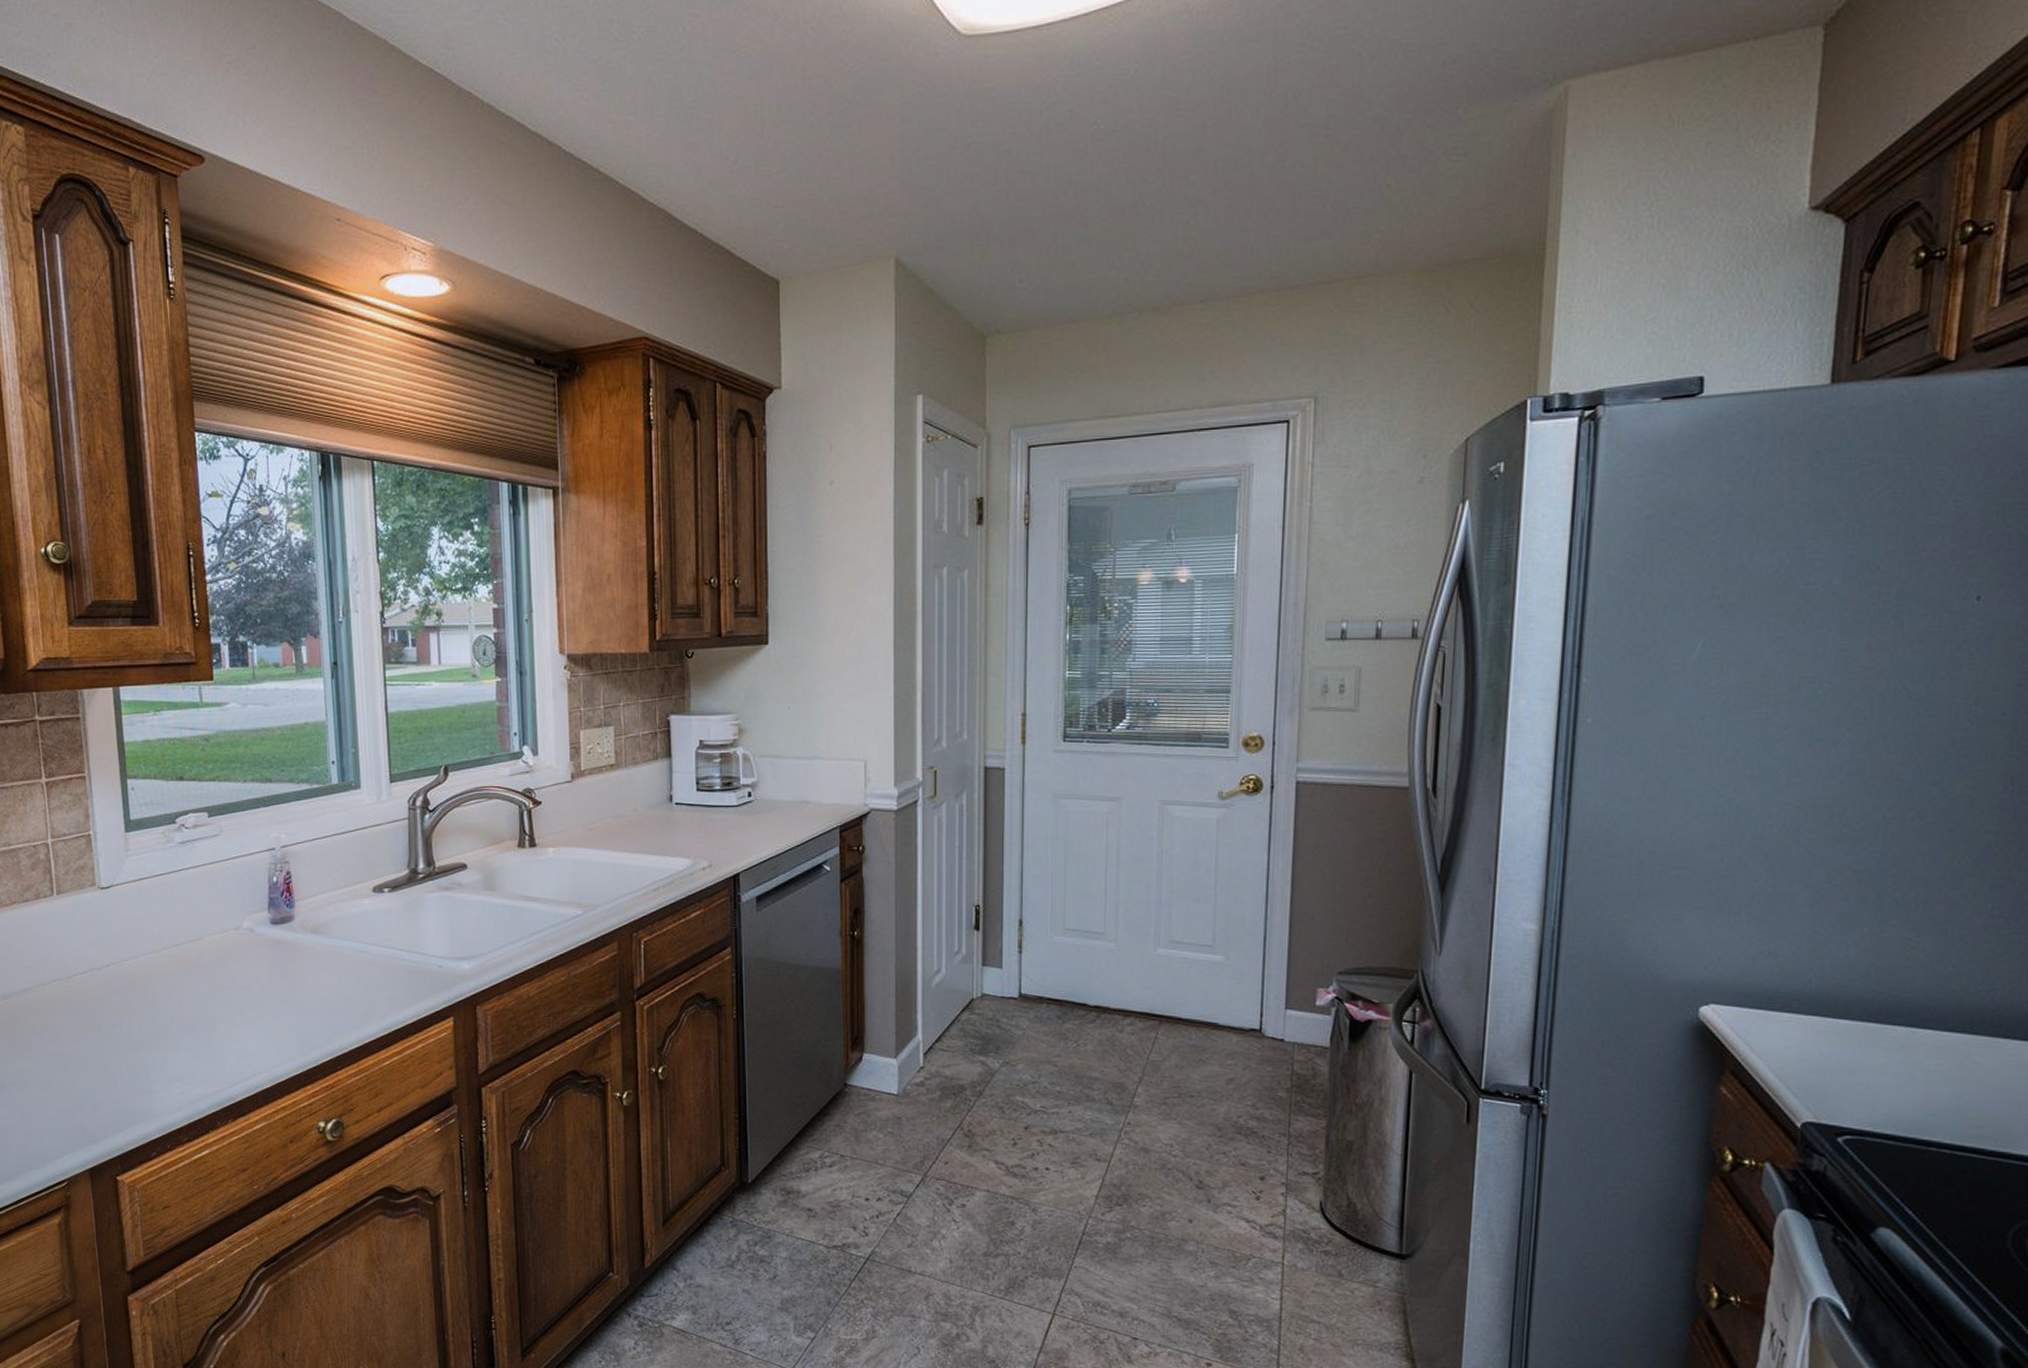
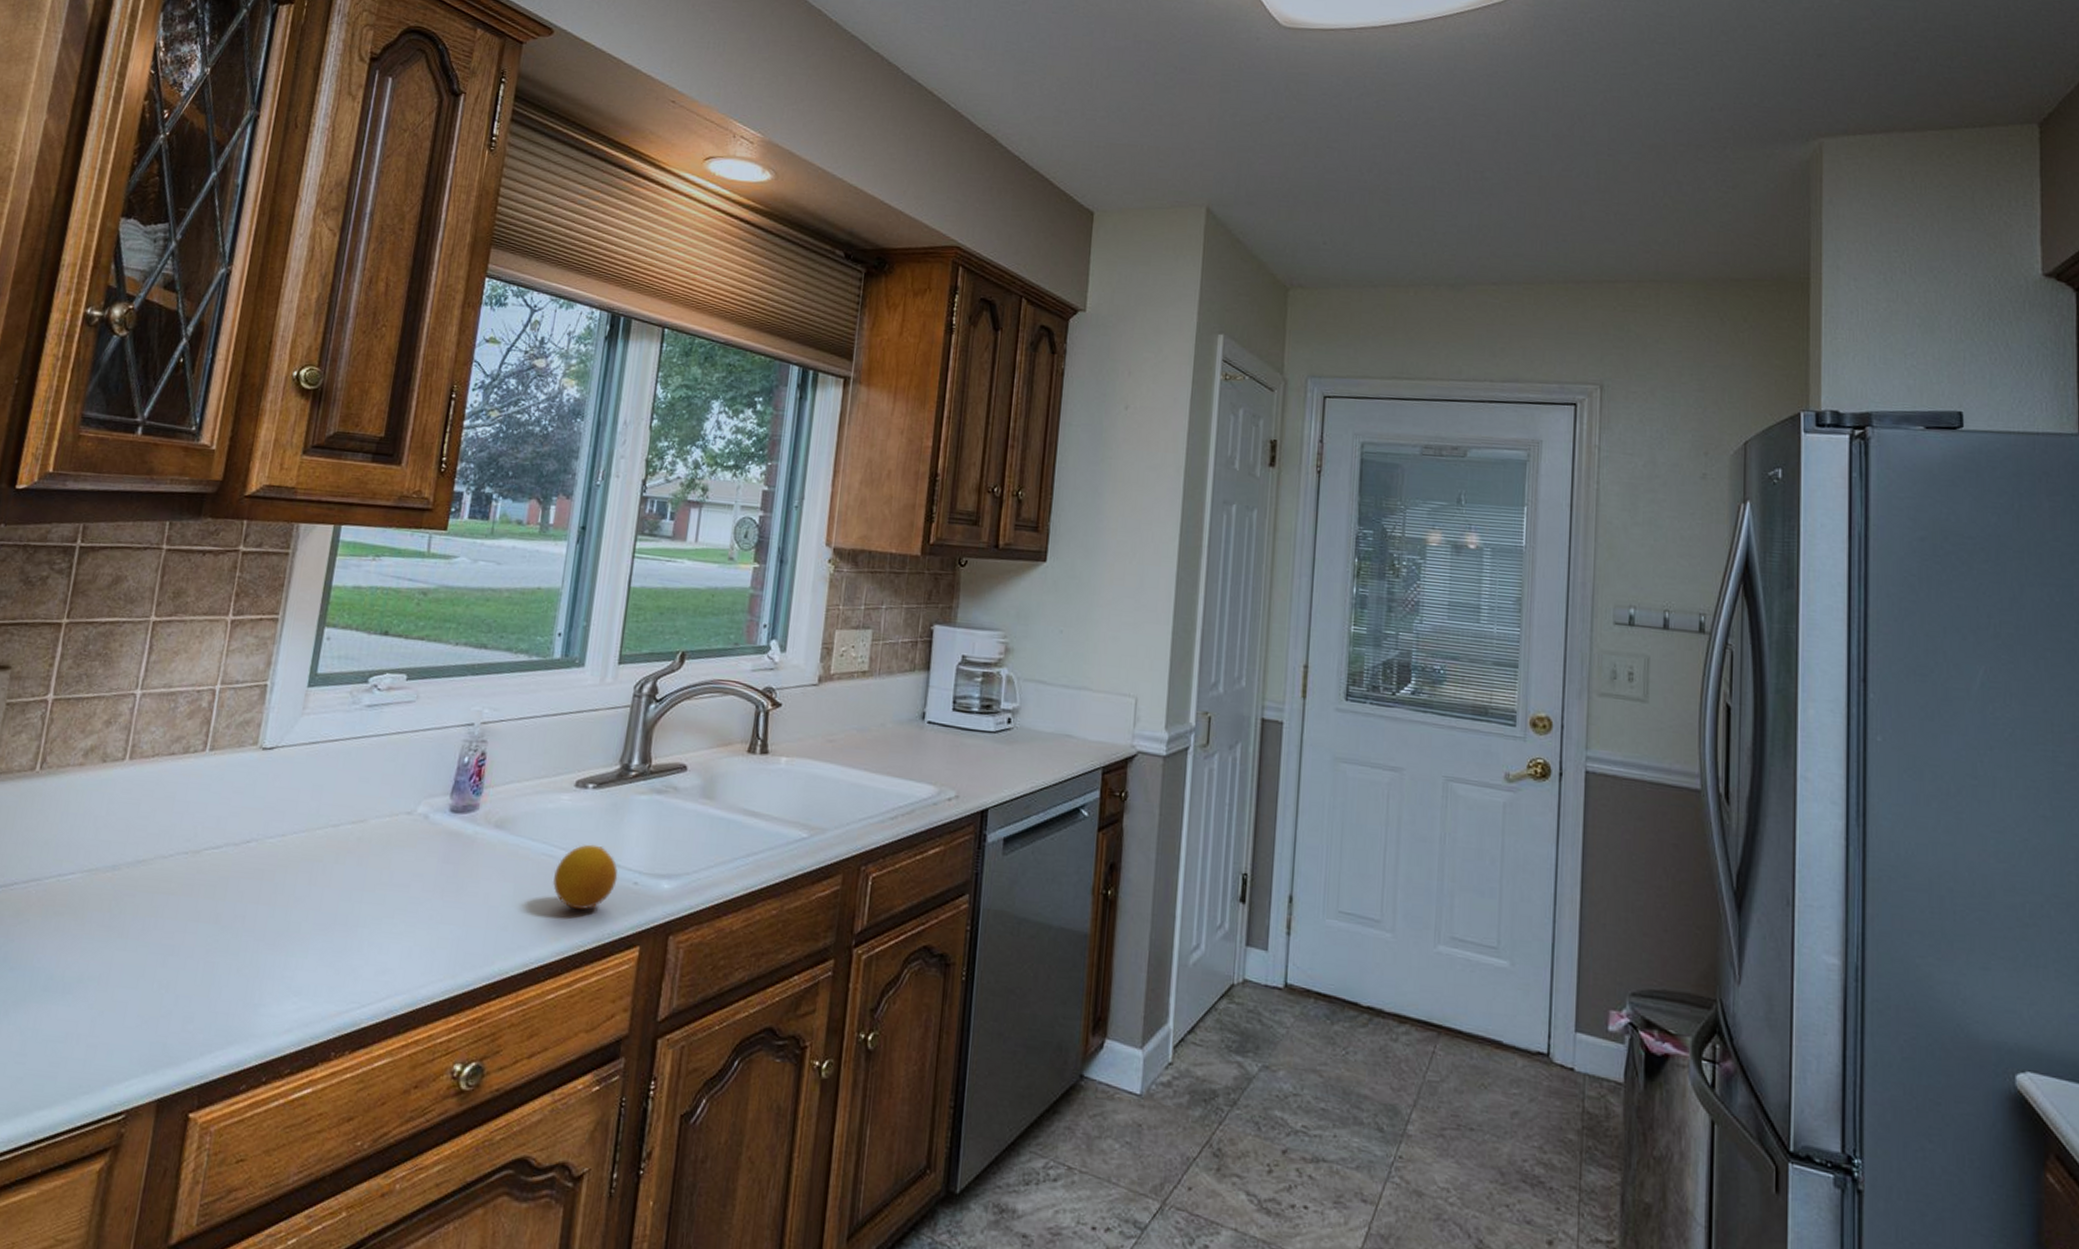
fruit: none [369,938,424,993] -> present [552,844,618,910]

